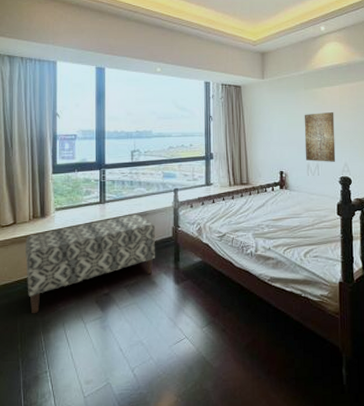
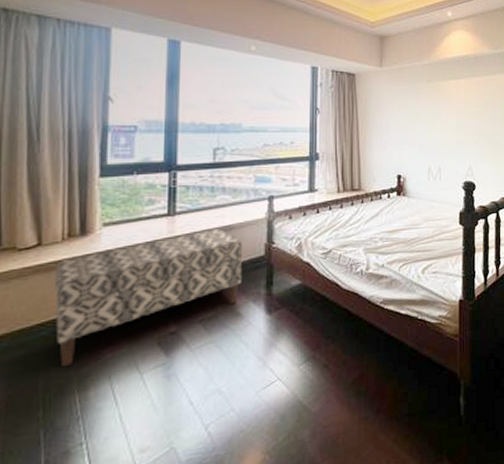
wall art: present [304,112,336,162] -> none [426,109,460,165]

